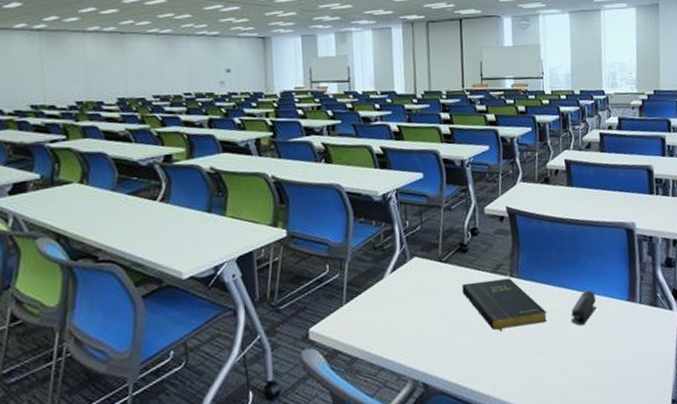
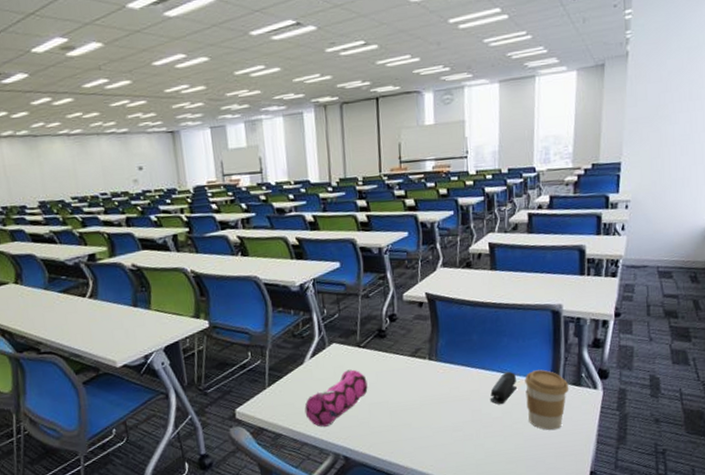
pencil case: none [383,285,449,350] -> present [304,369,368,427]
book: present [462,278,547,332] -> none [380,361,466,411]
coffee cup: none [604,288,647,354] -> present [525,369,569,431]

